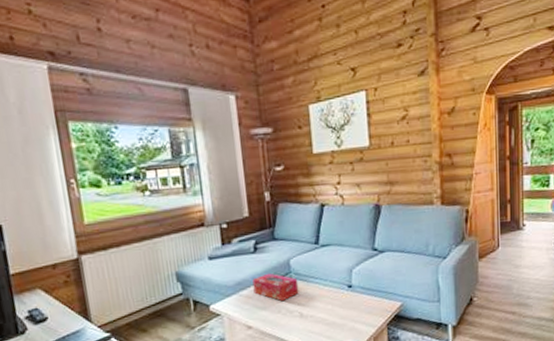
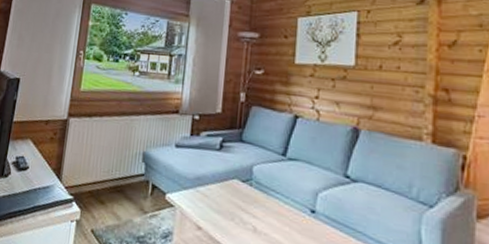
tissue box: present [252,273,299,302] -> none [211,174,258,209]

